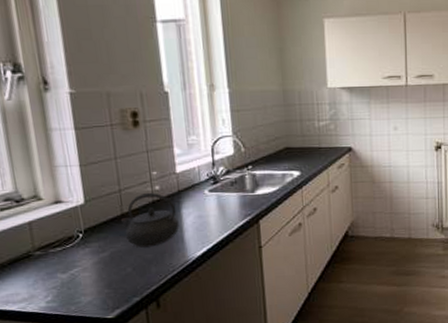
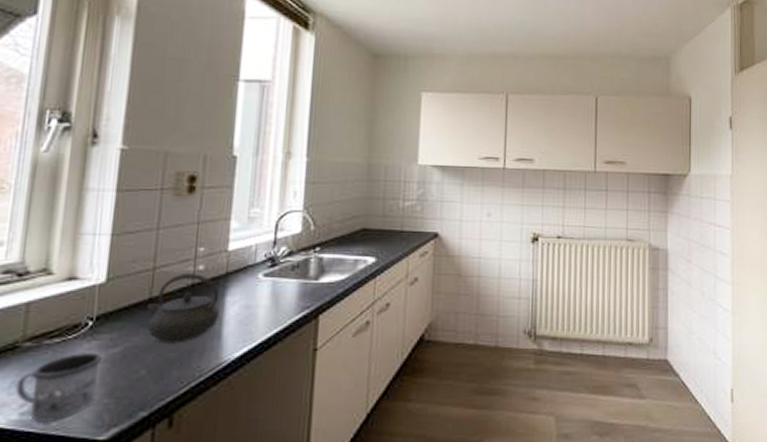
mug: none [37,257,98,308] -> present [15,353,103,422]

